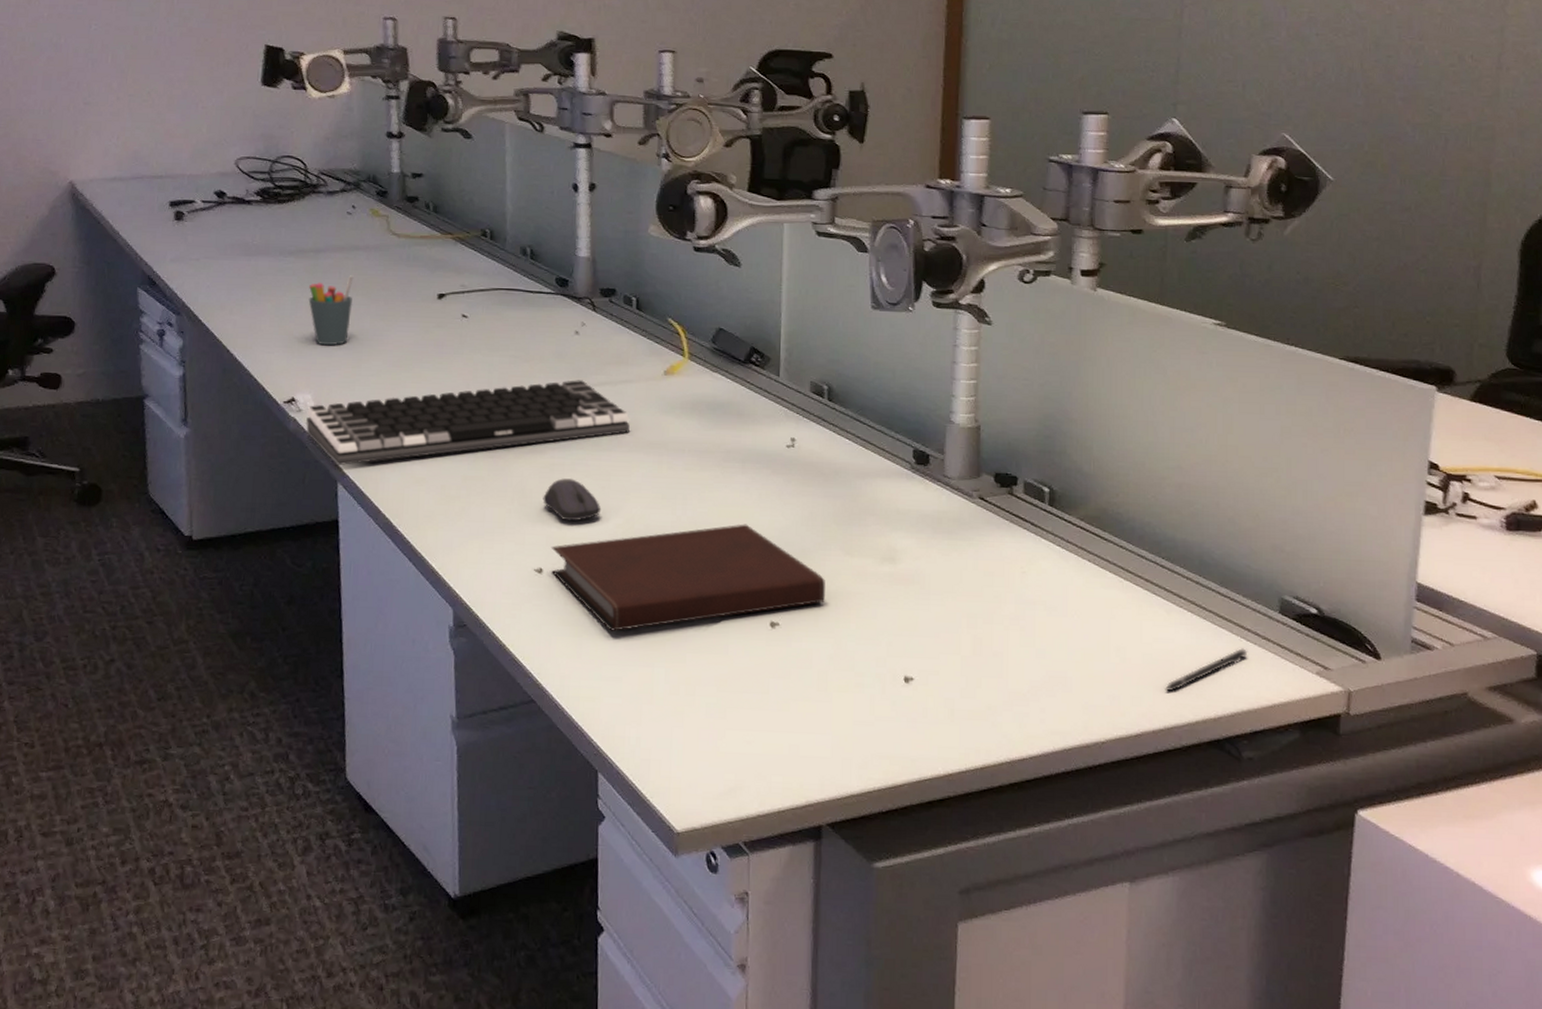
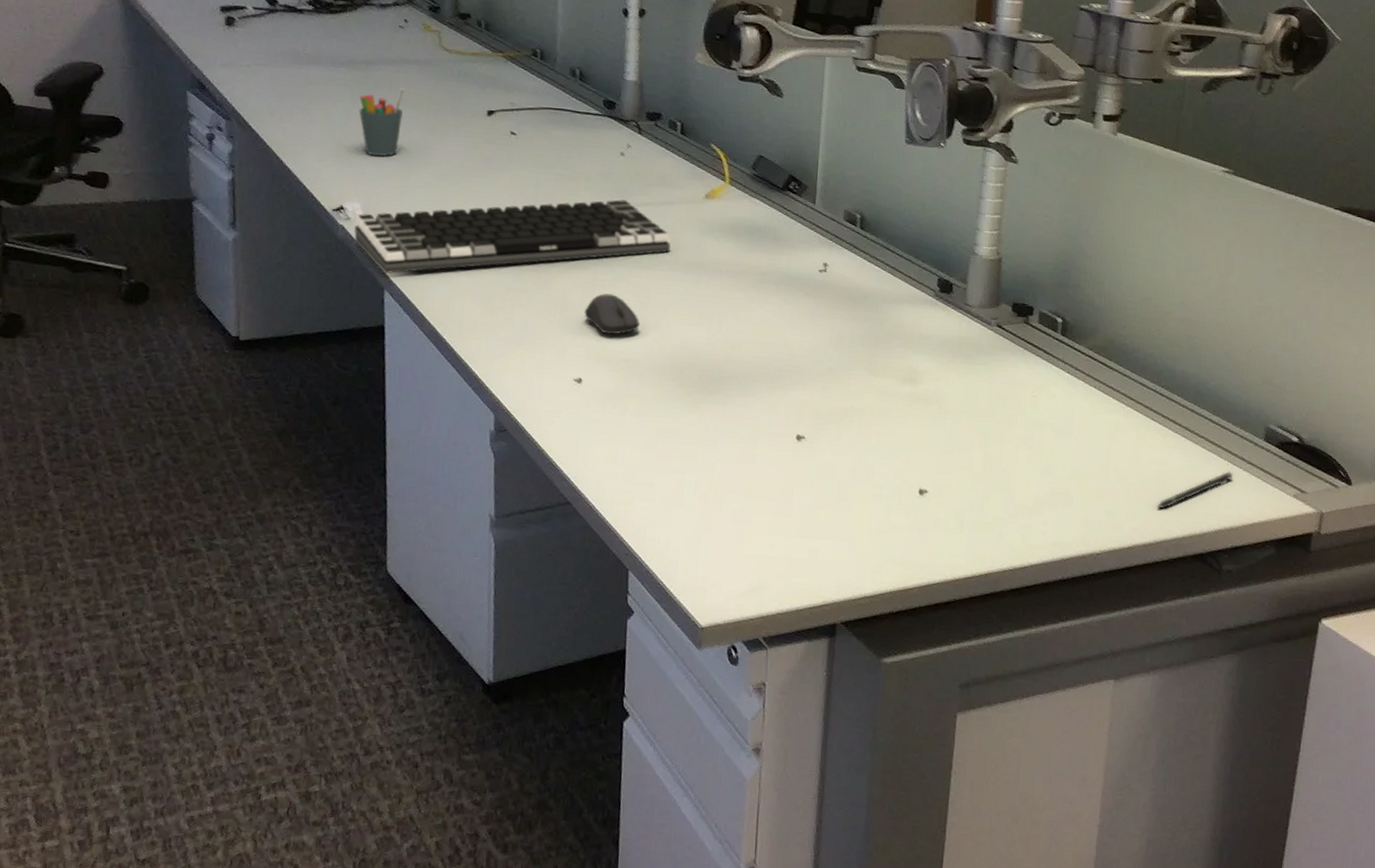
notebook: present [551,524,825,631] -> none [590,342,850,440]

